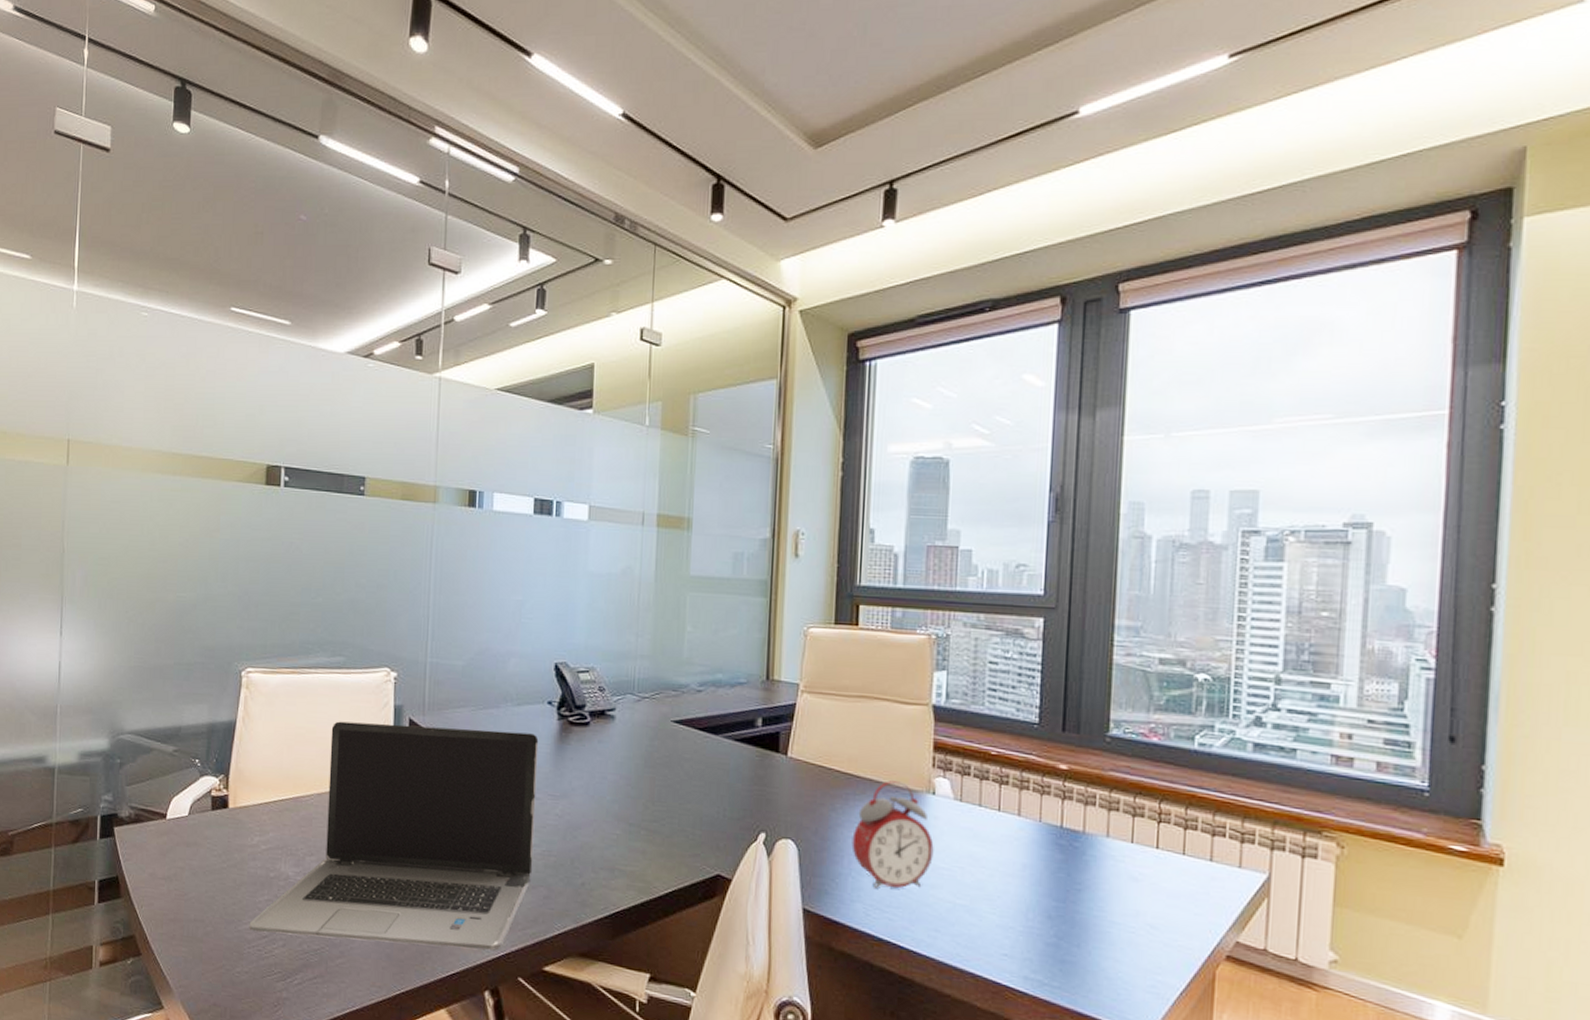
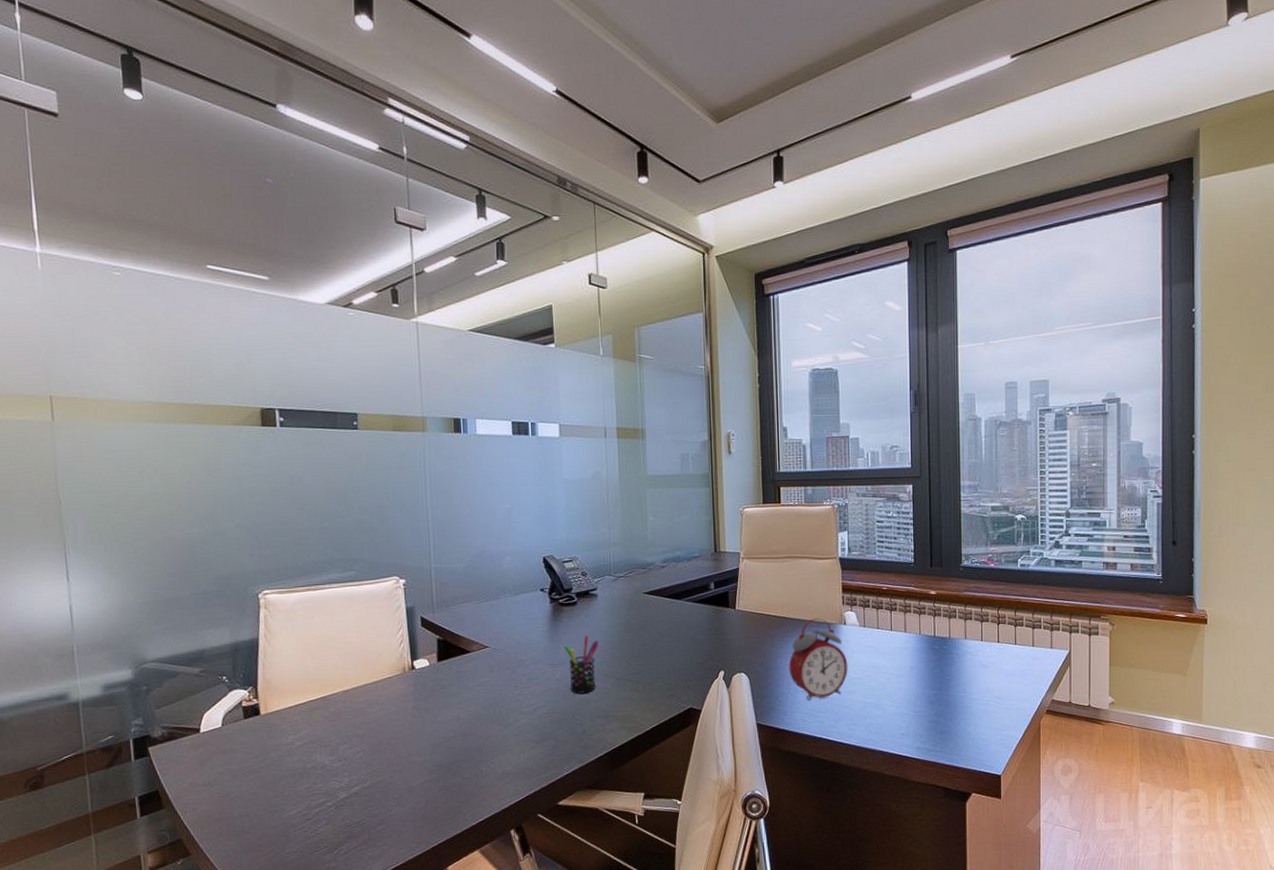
laptop computer: present [249,721,539,951] -> none [292,617,541,817]
pen holder: none [569,765,612,837] -> present [564,636,599,694]

